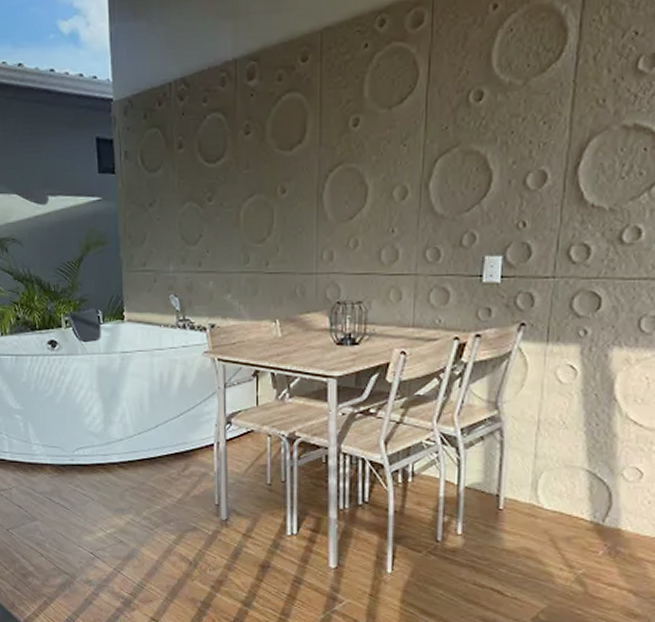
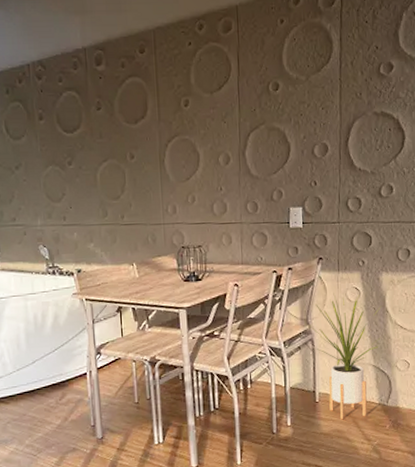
house plant: none [503,370,608,536] -> present [313,293,382,420]

